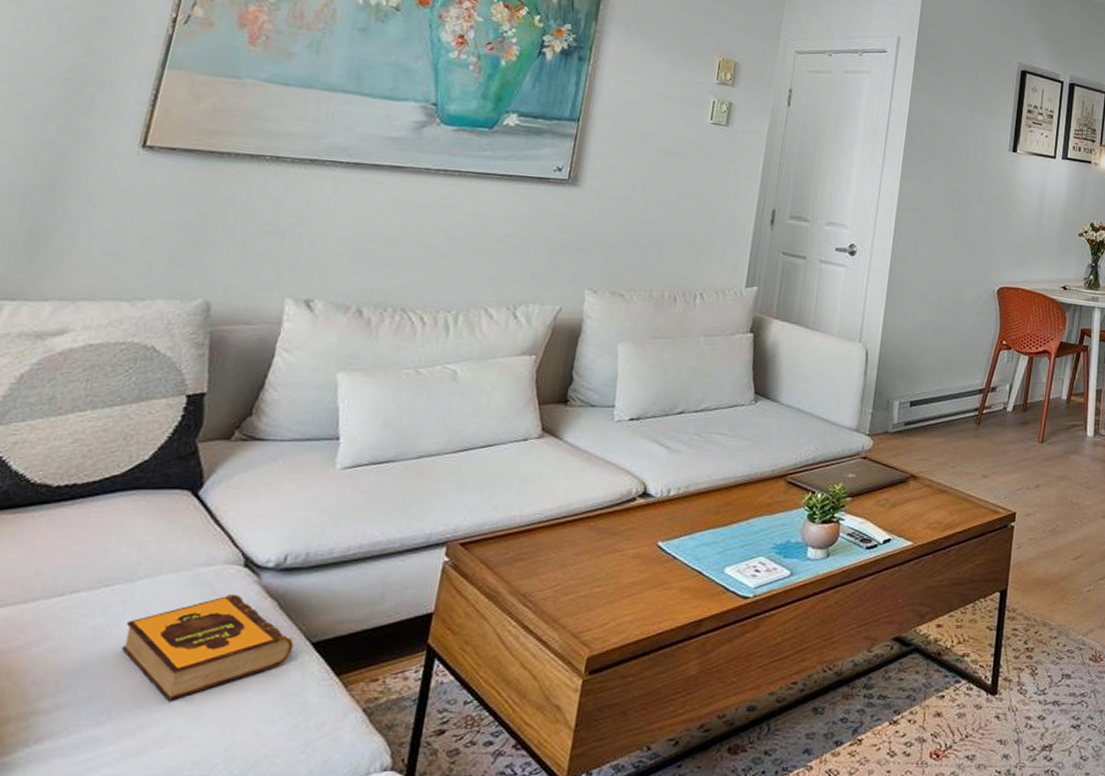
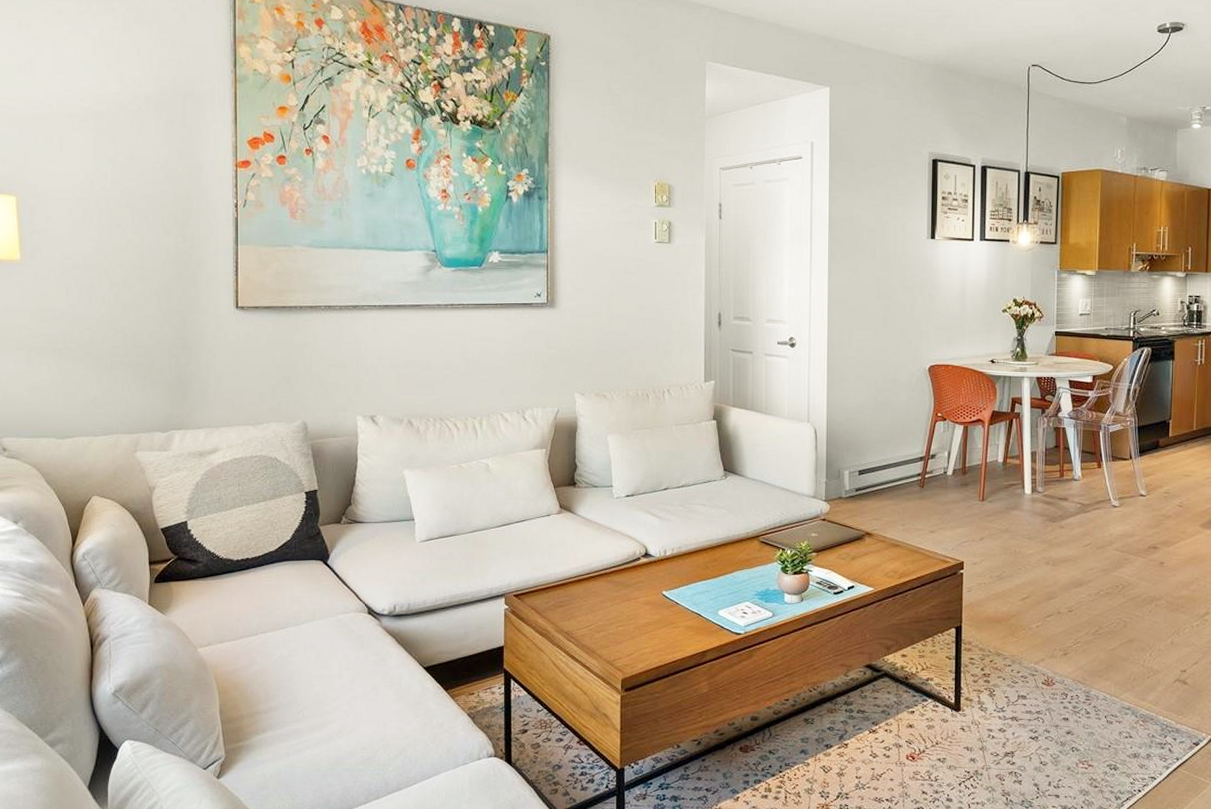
hardback book: present [121,594,294,702] -> none [300,633,412,707]

